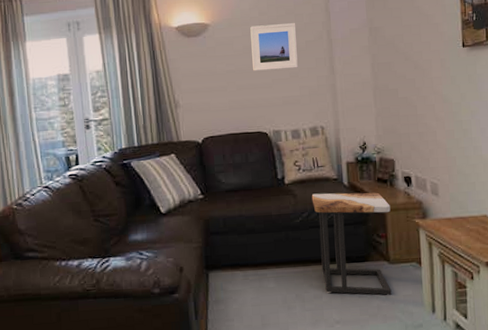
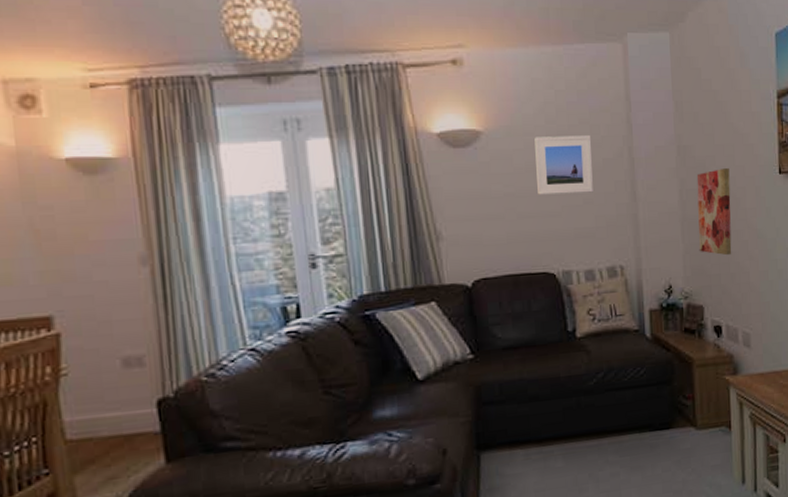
side table: present [311,192,392,295] -> none [608,345,699,469]
wall art: none [386,44,420,118] -> present [696,168,732,256]

